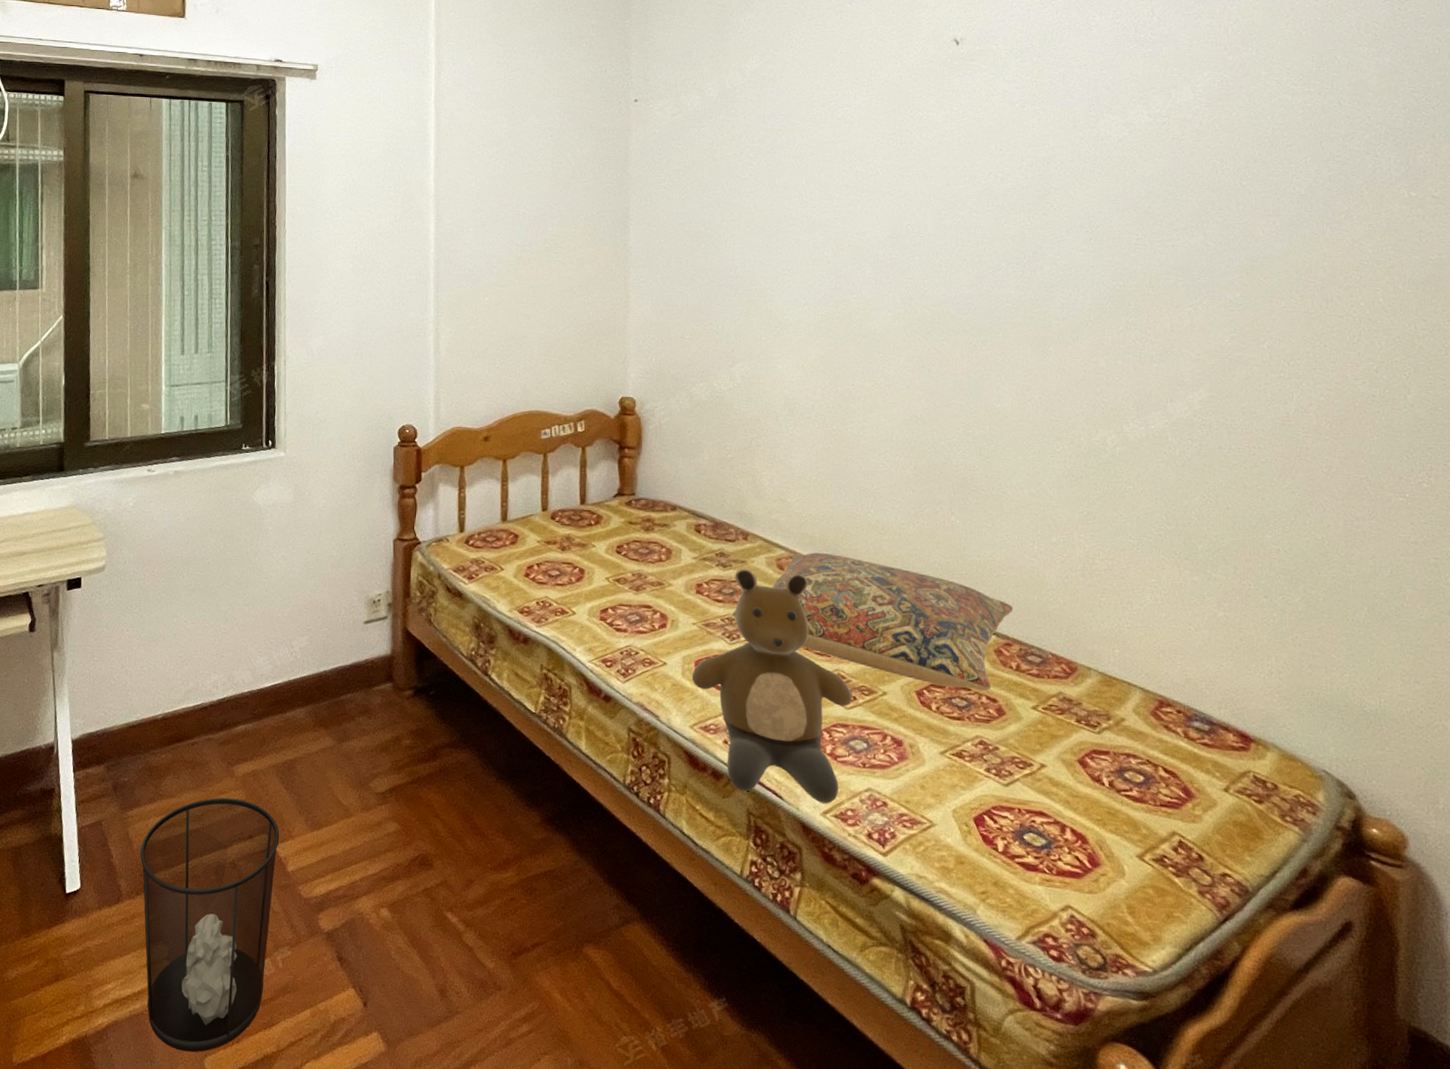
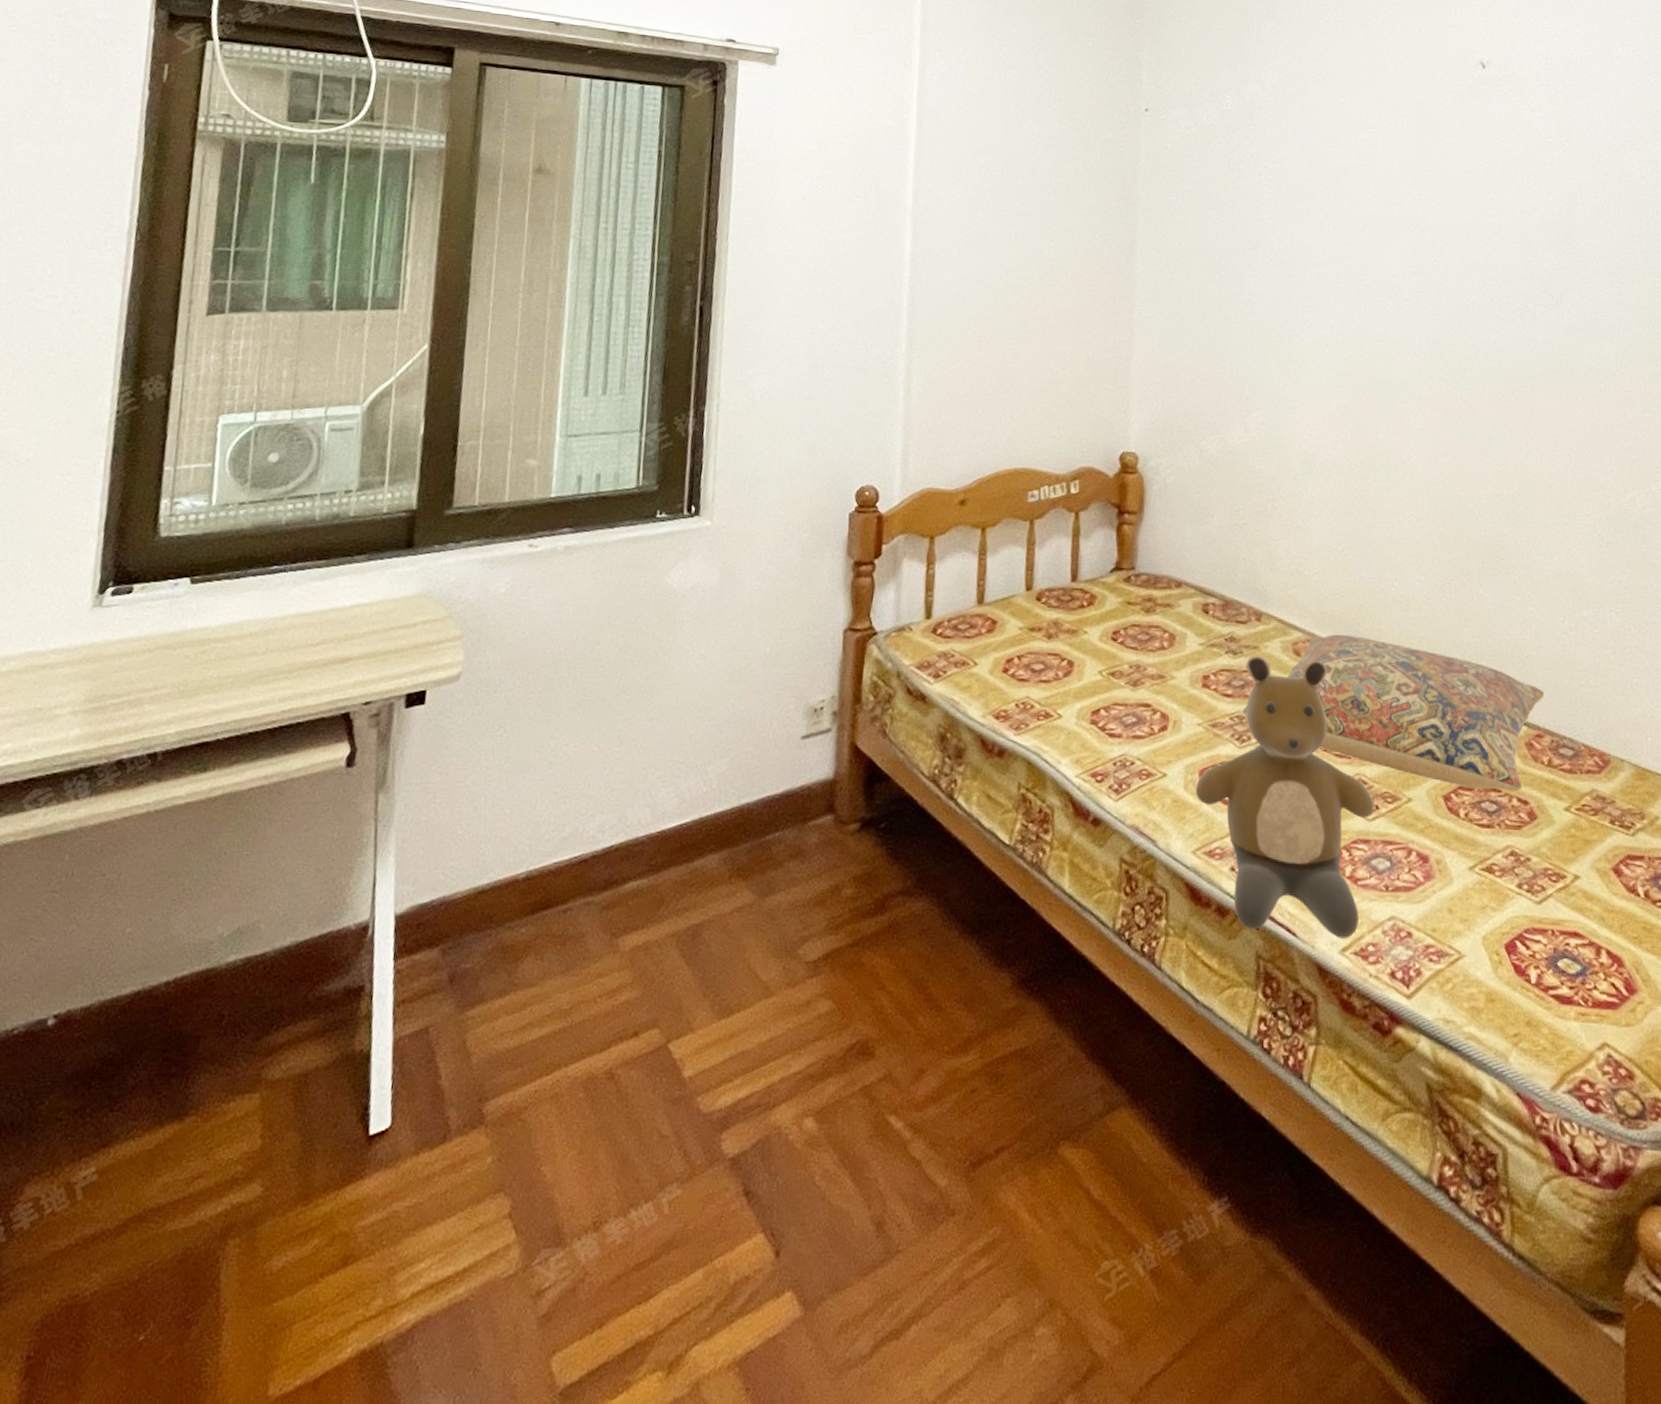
waste bin: present [140,797,280,1053] -> none [474,982,676,1350]

